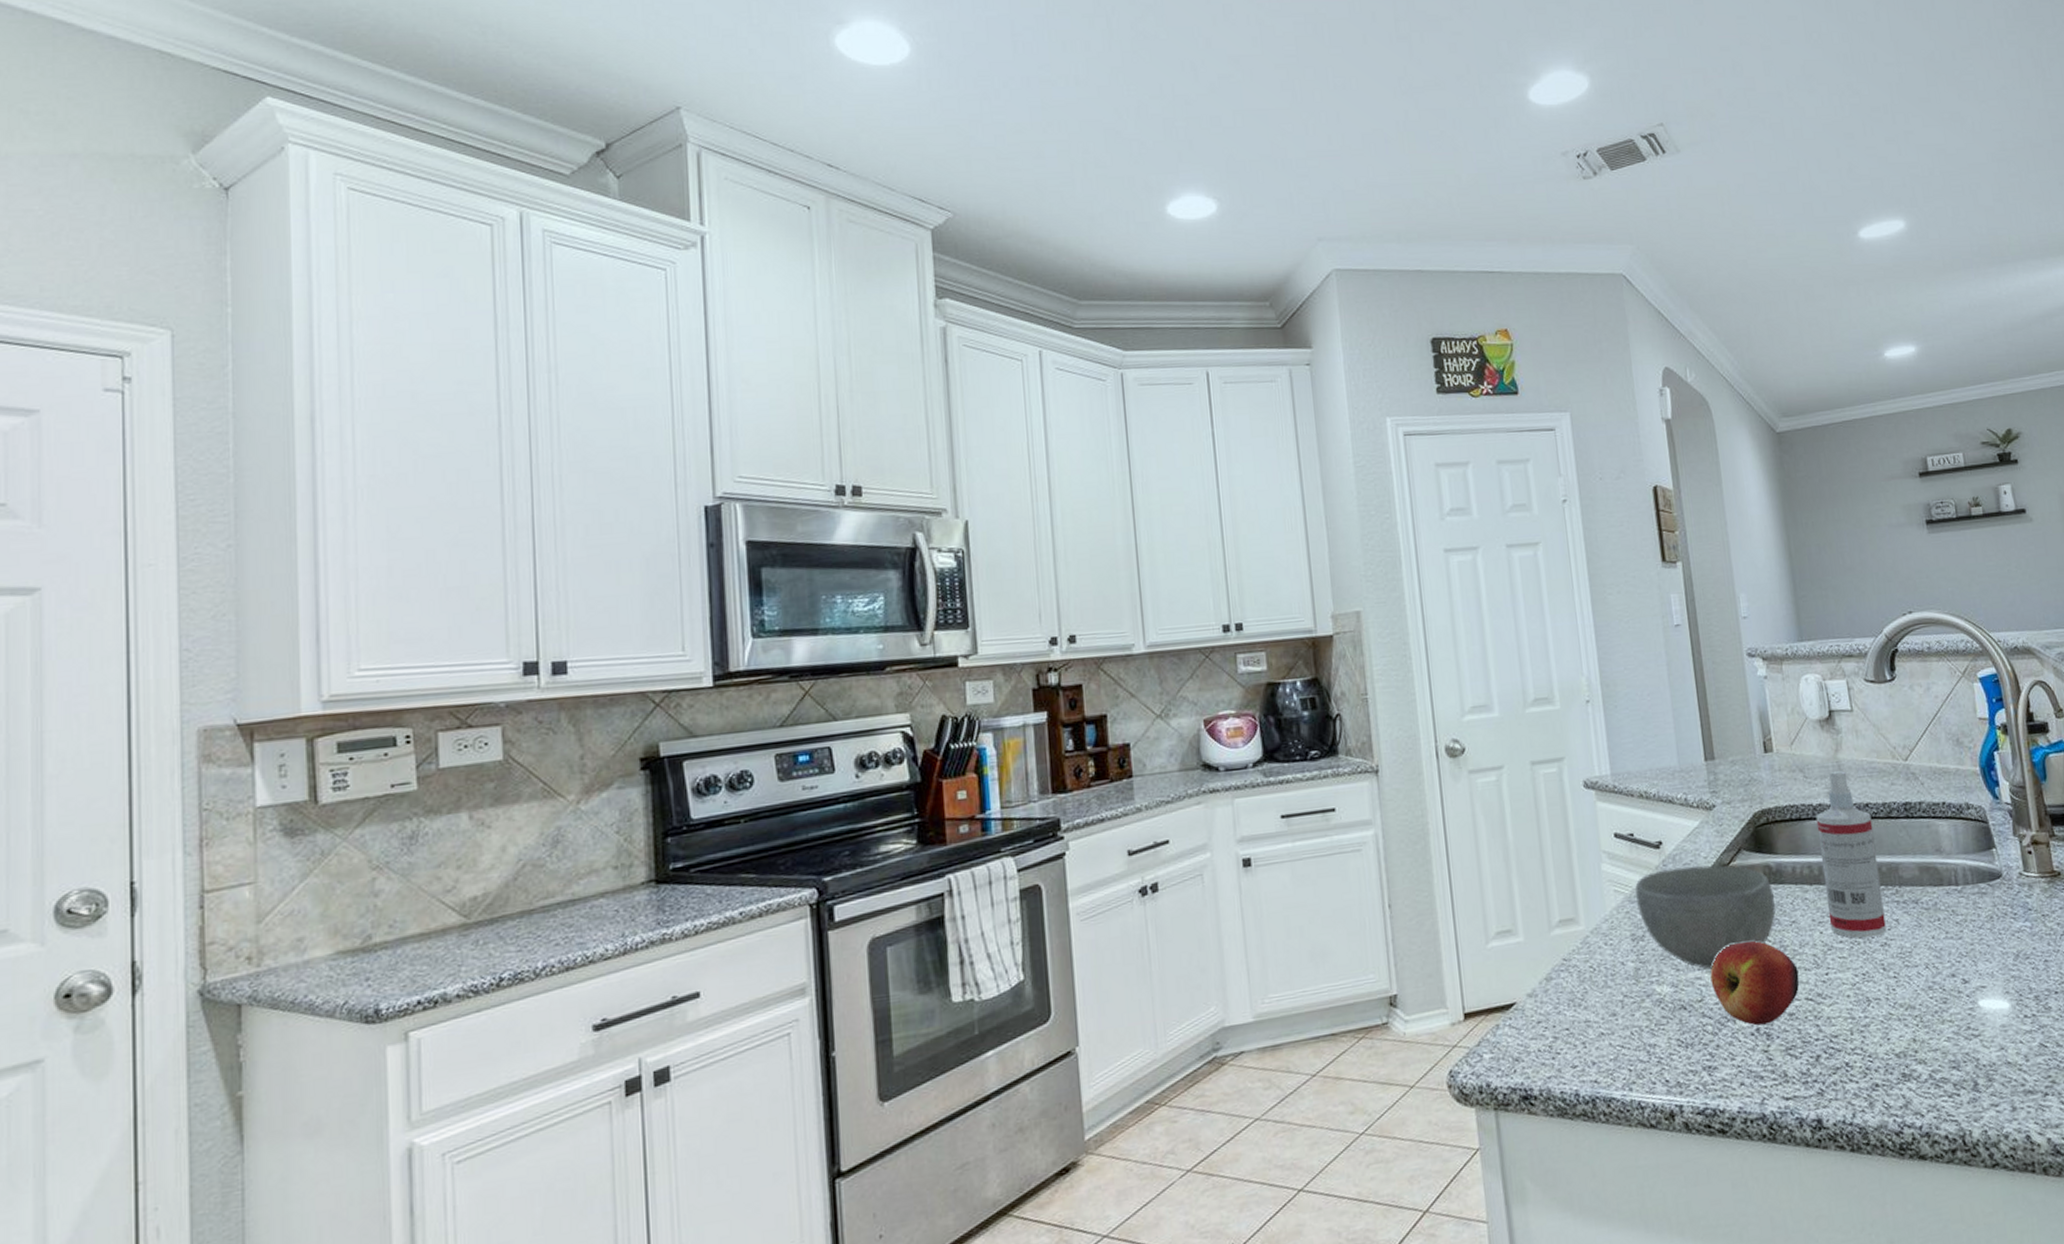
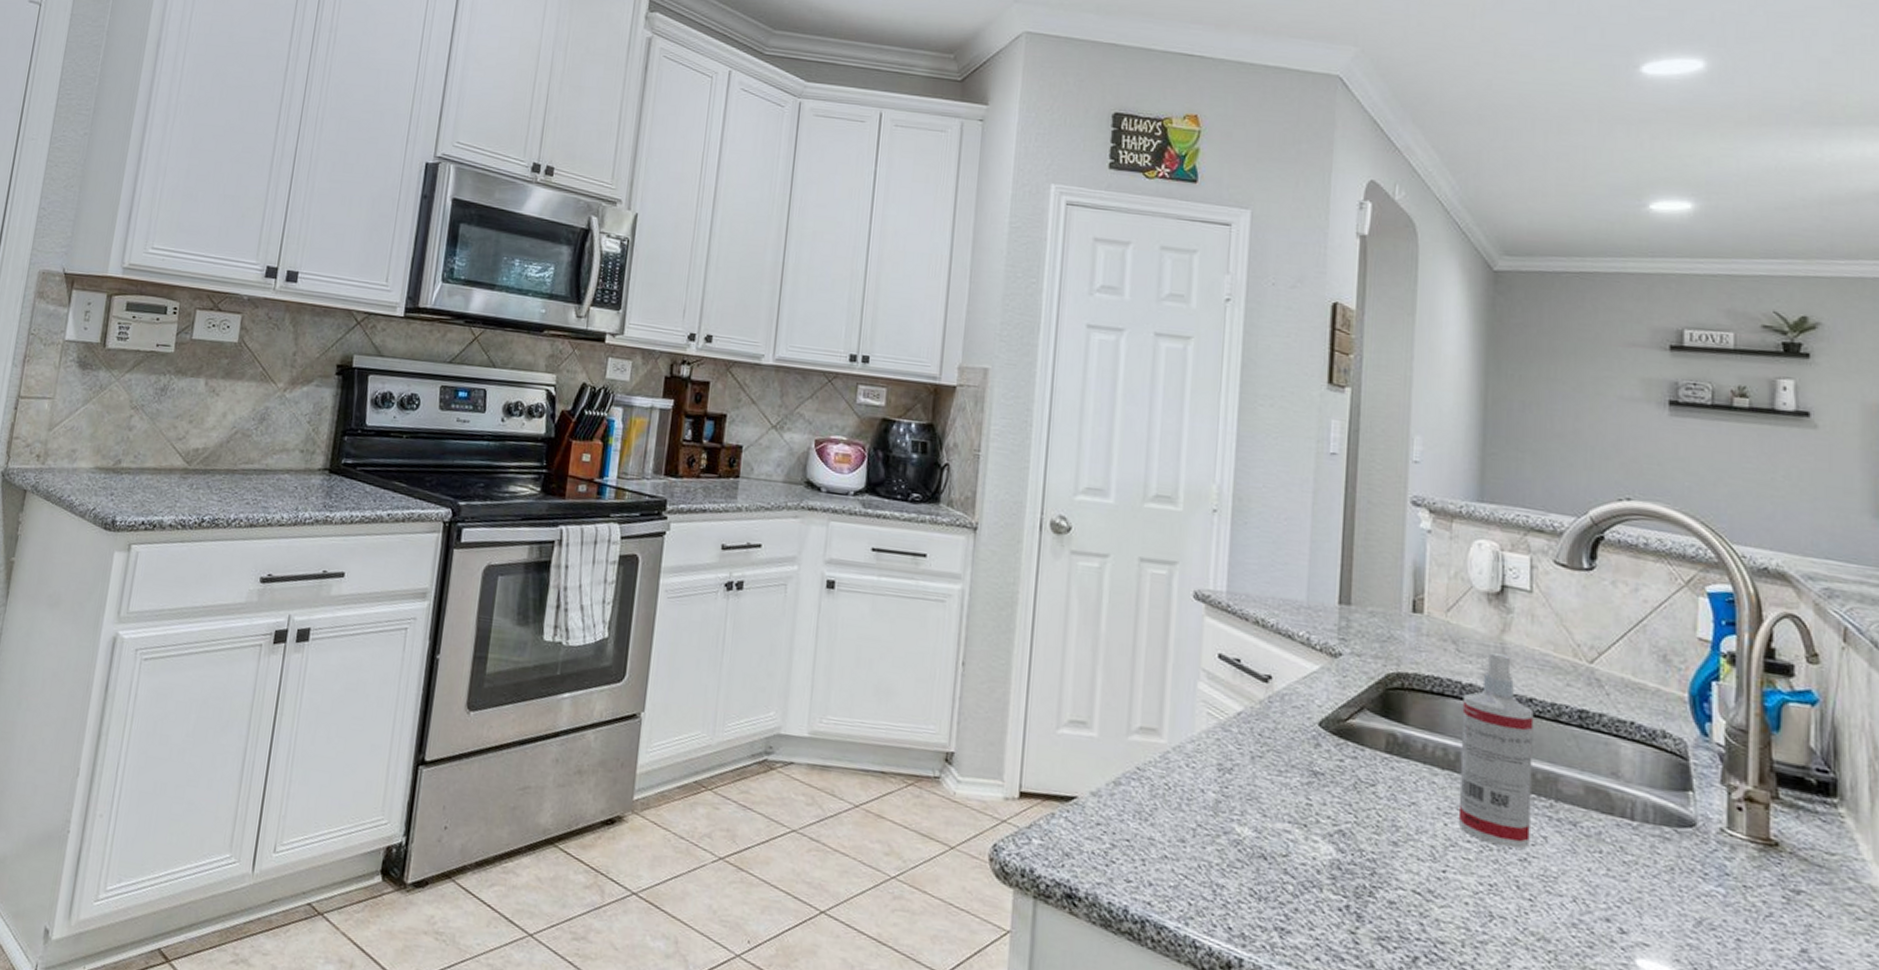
bowl: present [1635,864,1776,969] -> none [1231,705,1394,826]
apple: present [1710,940,1800,1026] -> none [1301,806,1409,905]

